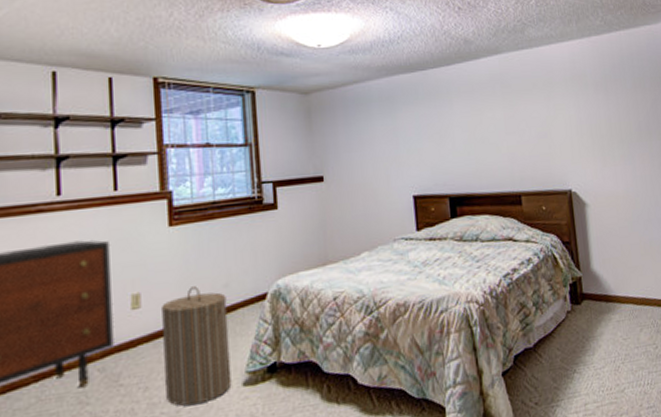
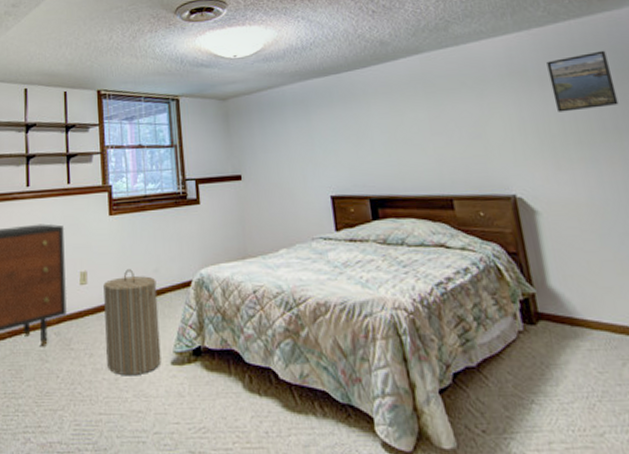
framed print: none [601,60,651,115] -> present [547,50,619,112]

